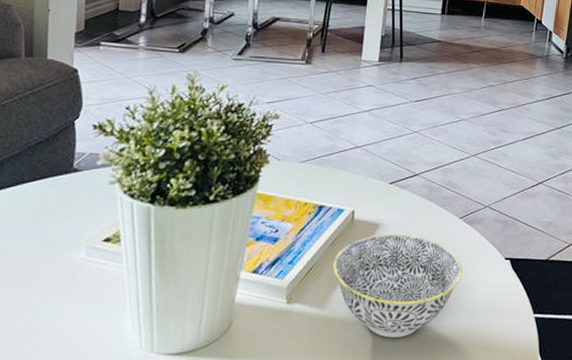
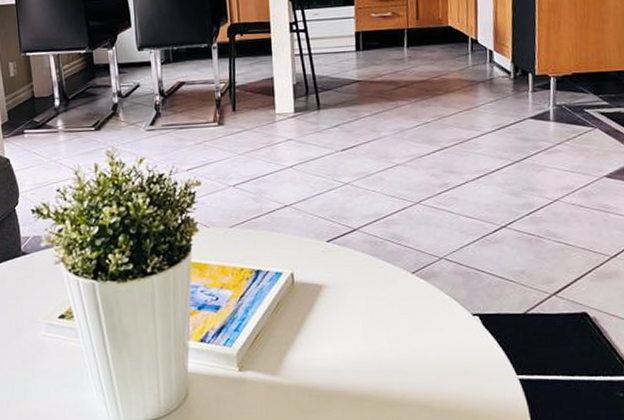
bowl: present [333,234,463,338] -> none [280,295,424,404]

